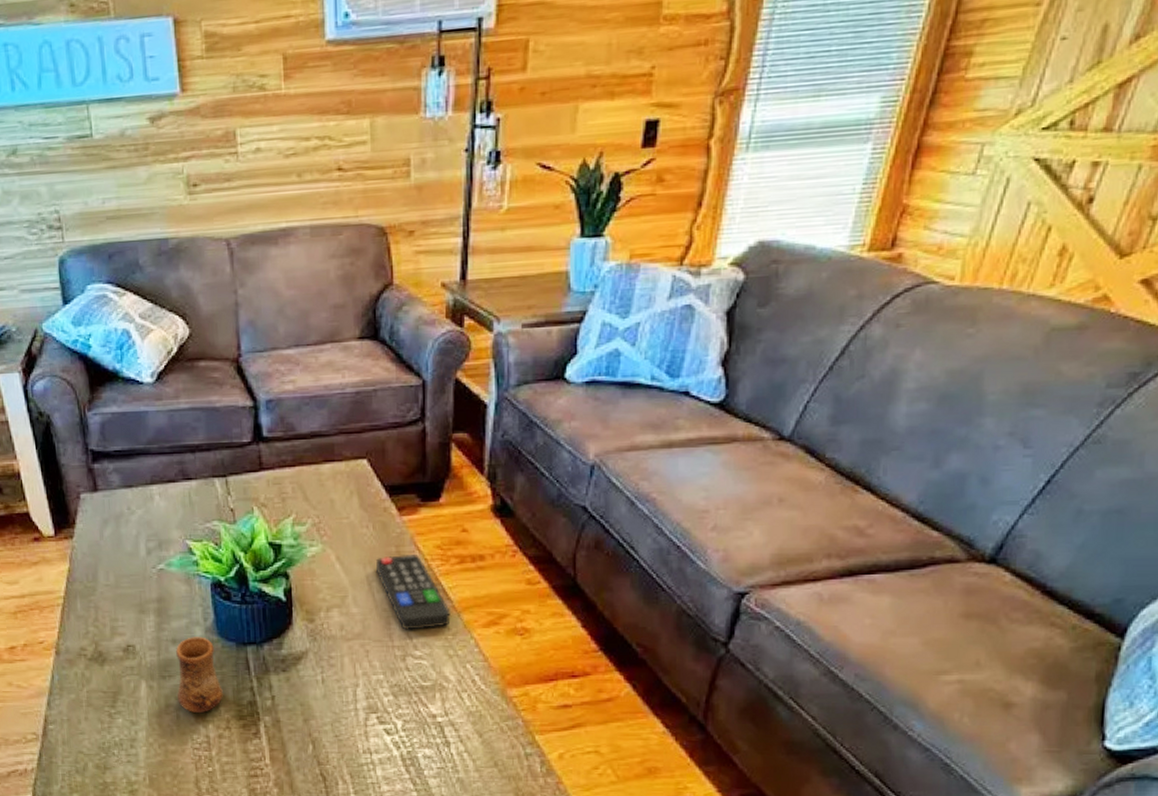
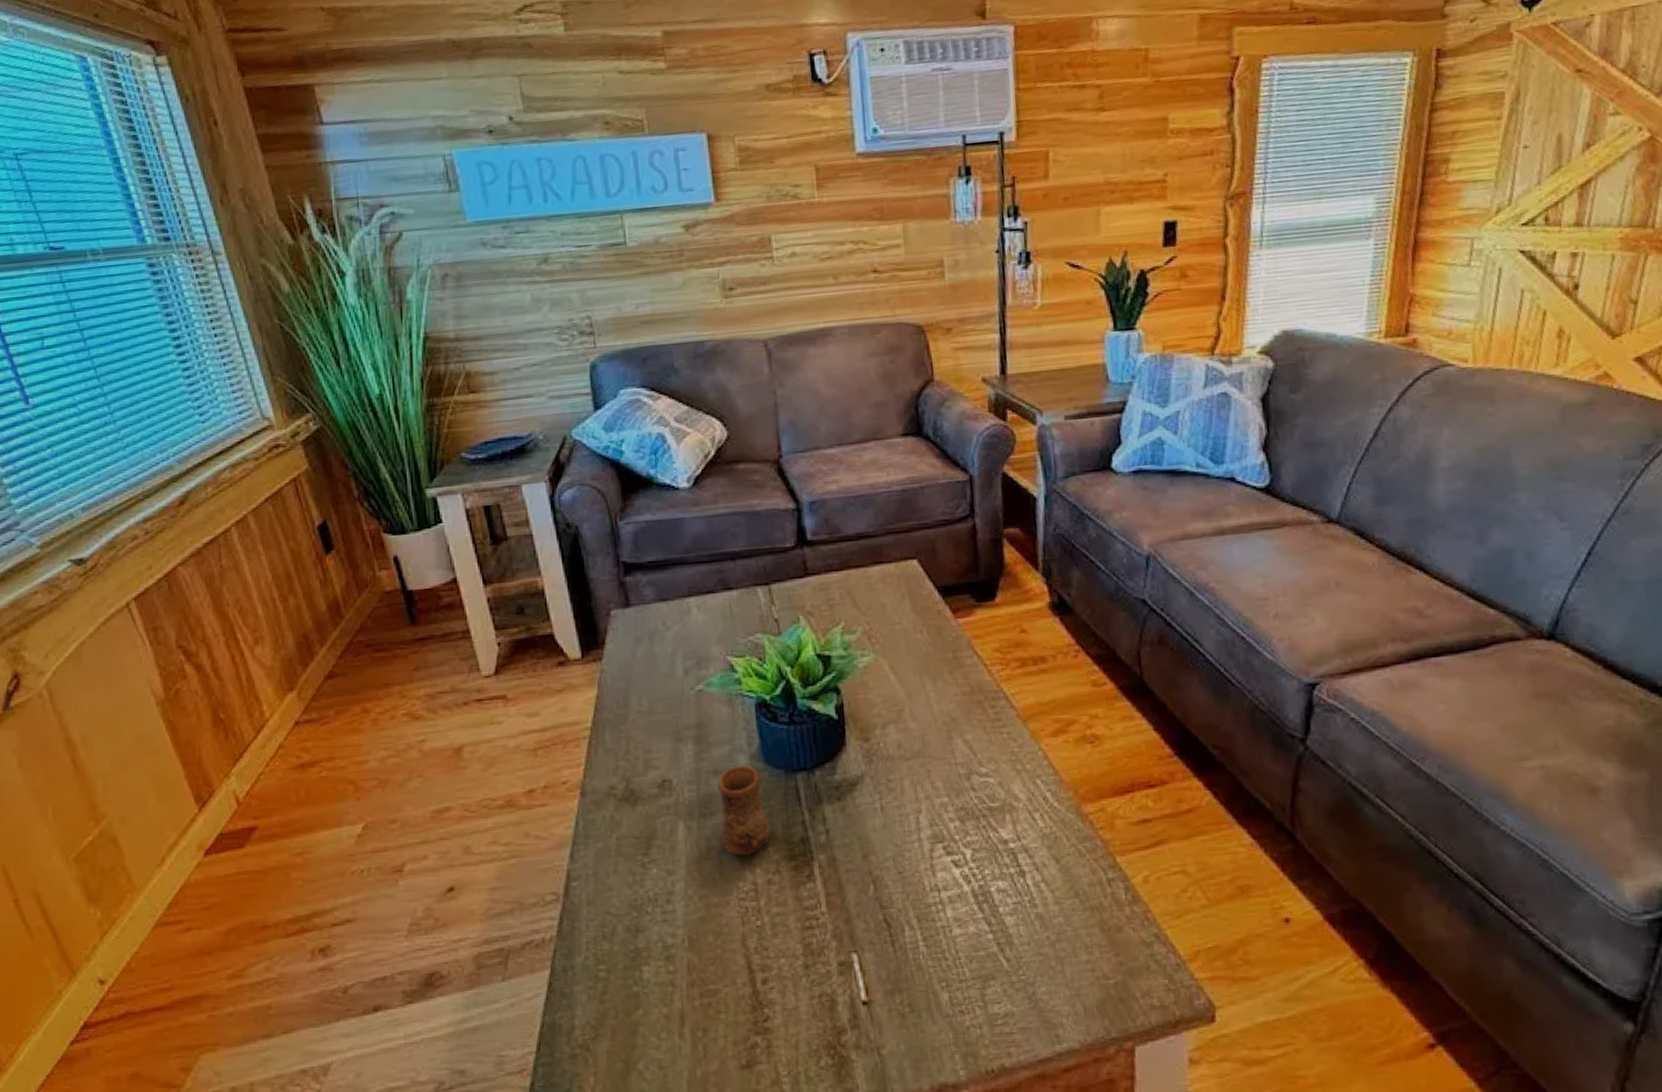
remote control: present [376,555,451,630] -> none [933,660,1016,745]

